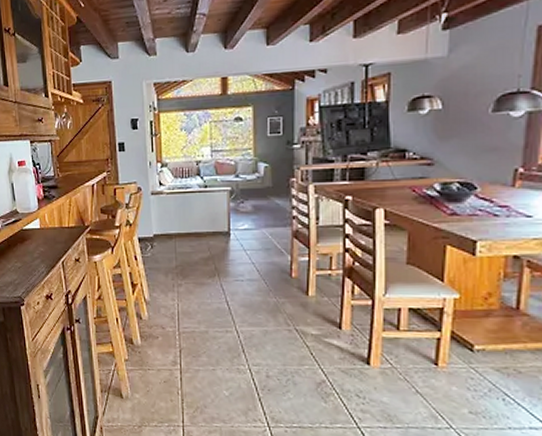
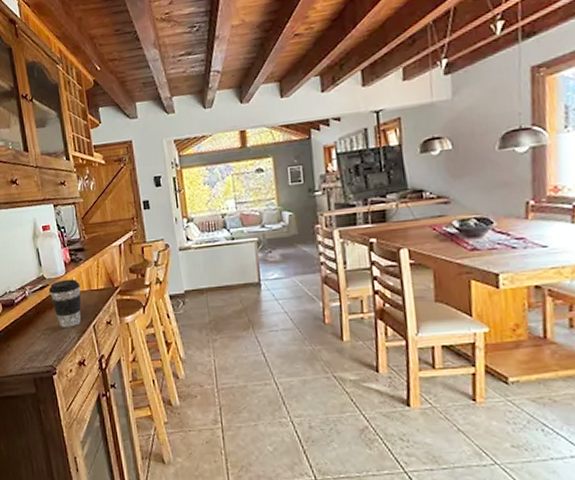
coffee cup: none [21,215,52,262] -> present [48,279,82,328]

